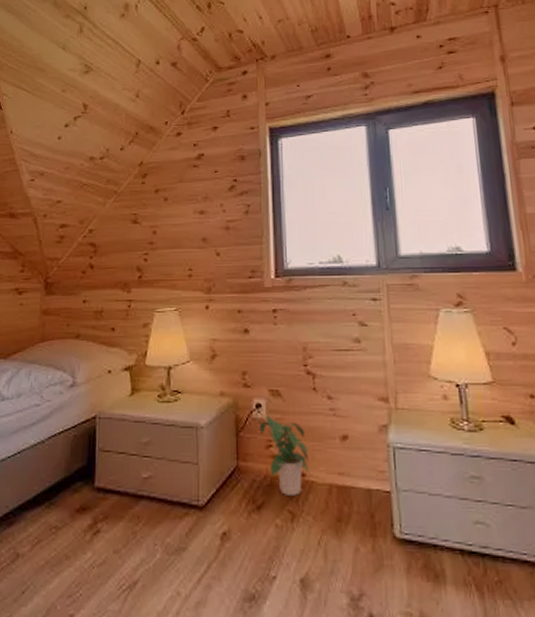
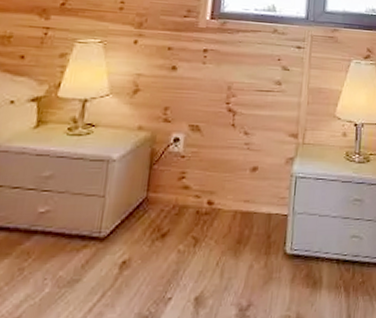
potted plant: present [258,415,310,496] -> none [174,148,220,223]

